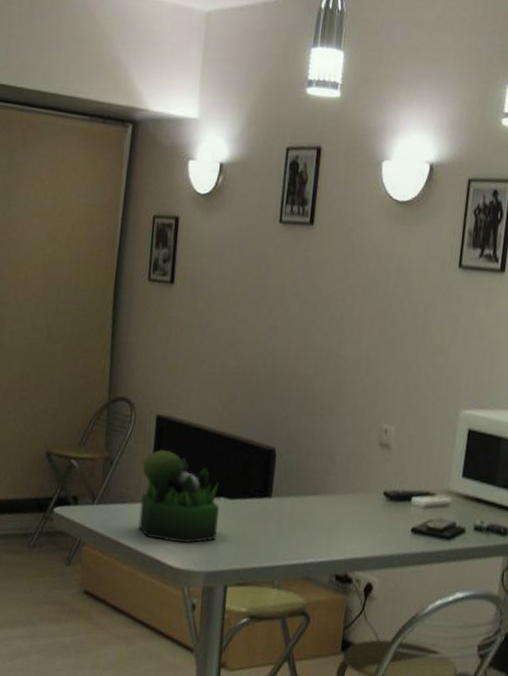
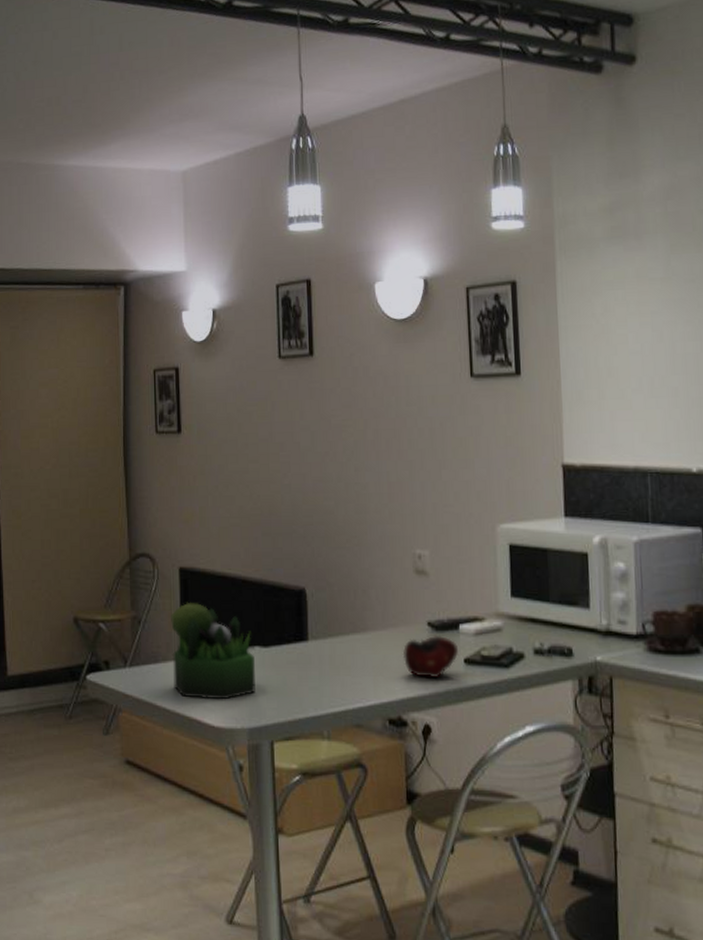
fruit: none [356,504,408,543] -> present [402,635,459,679]

